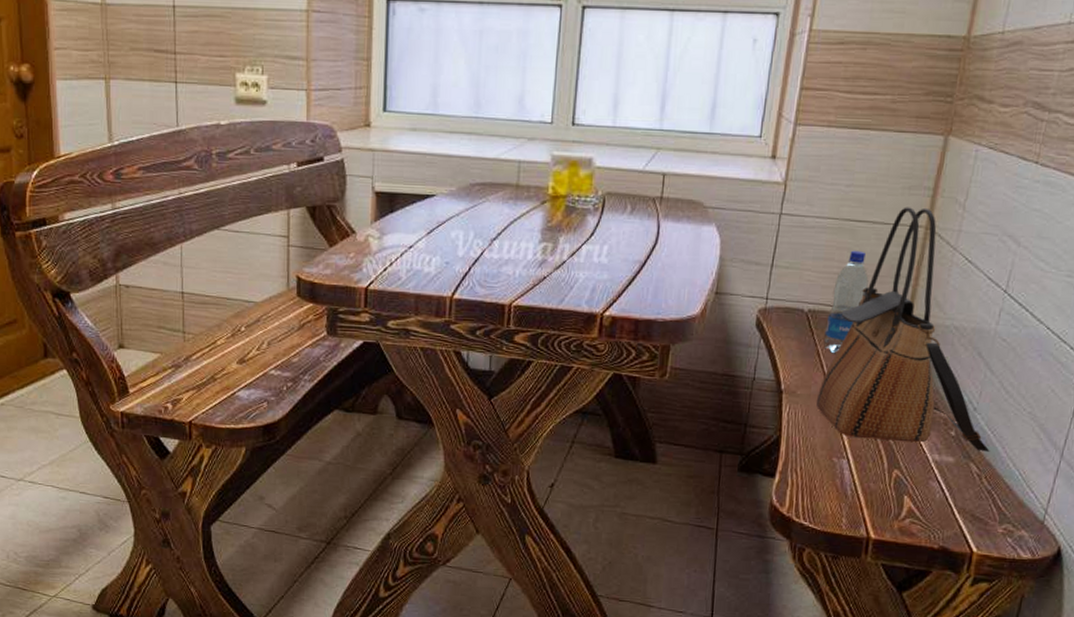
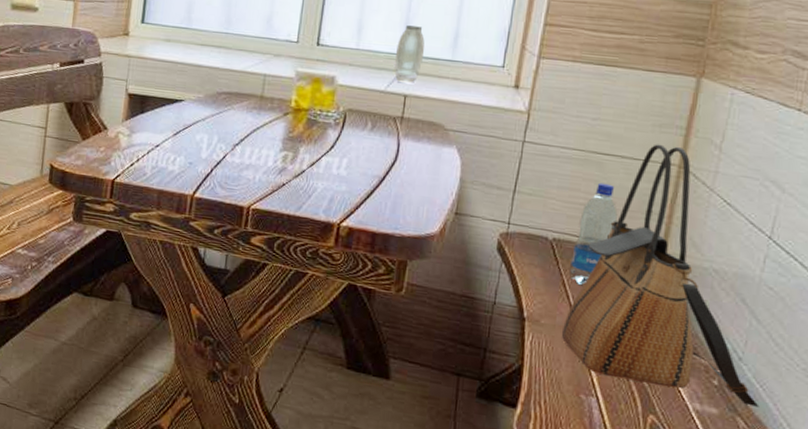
vase: none [652,98,683,161] -> present [394,25,425,84]

